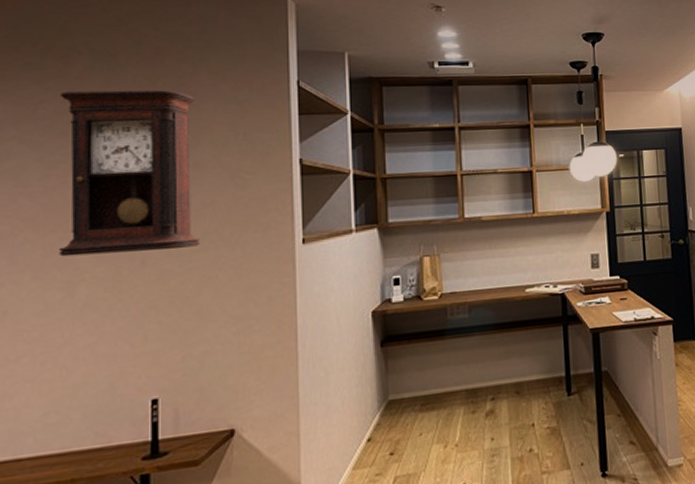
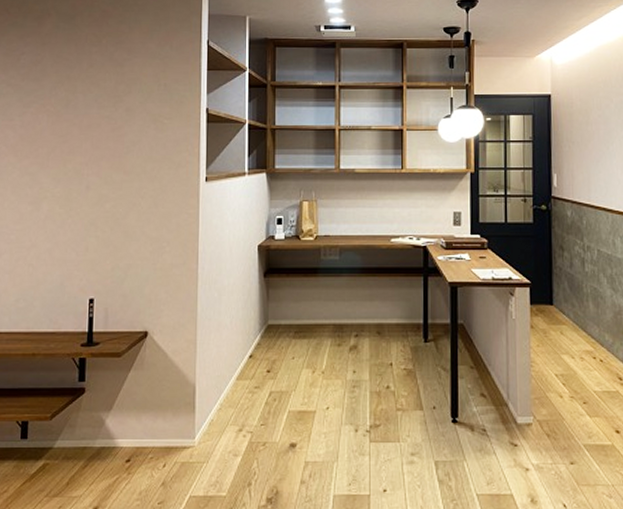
pendulum clock: present [58,90,200,257] -> none [29,45,130,179]

